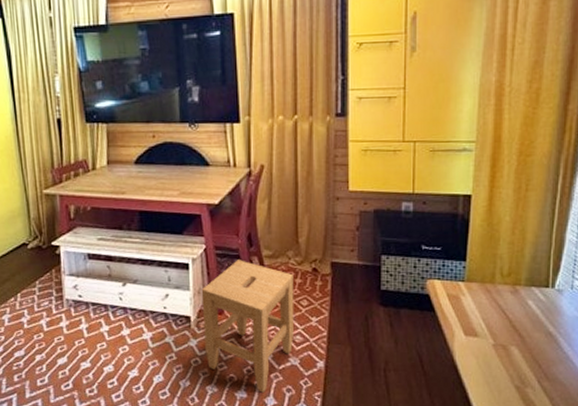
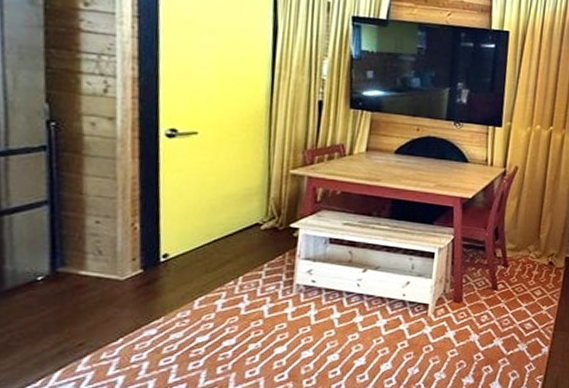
stool: present [201,260,295,393] -> none [438,251,532,378]

